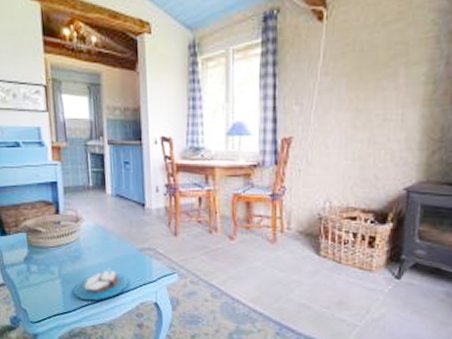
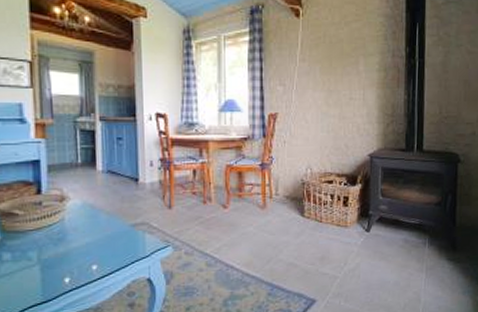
candle: present [73,268,130,301] -> none [55,247,121,286]

